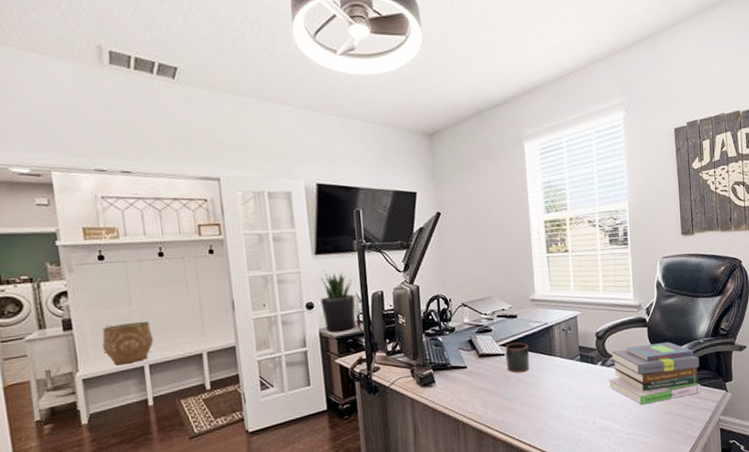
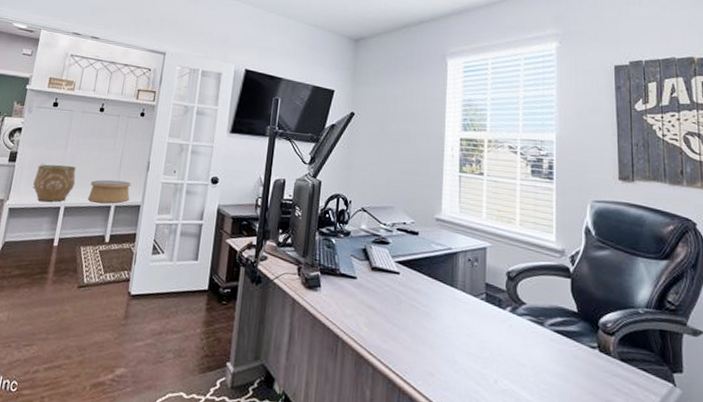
woven basket: none [171,325,221,354] -> present [87,179,131,204]
planter: present [321,271,355,333] -> none [225,150,259,212]
mug: present [505,342,530,373] -> none [400,262,428,299]
books: present [608,341,701,405] -> none [518,297,639,378]

